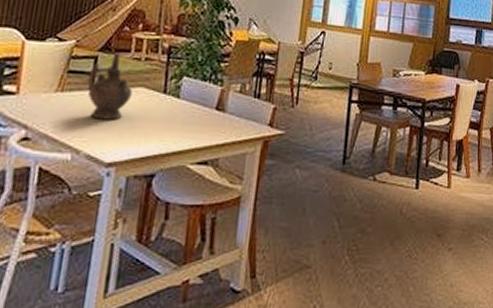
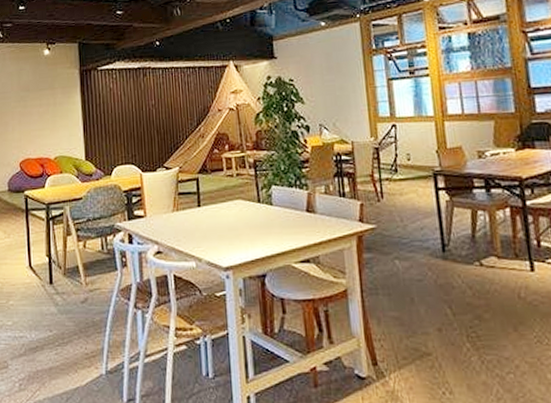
ceremonial vessel: present [87,53,133,120] -> none [194,173,233,231]

